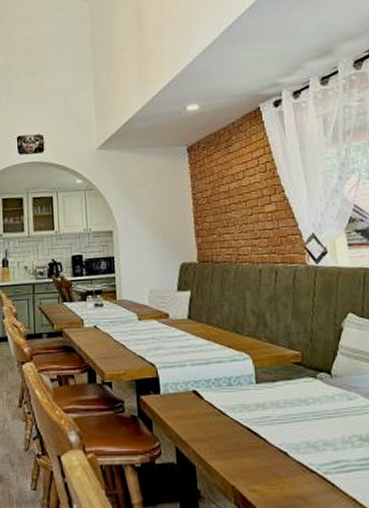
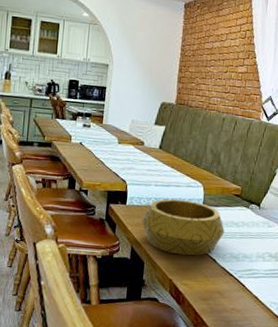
decorative bowl: none [182,379,292,452] -> present [141,199,225,256]

